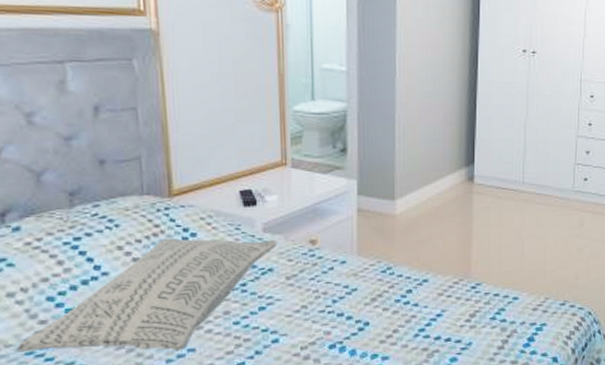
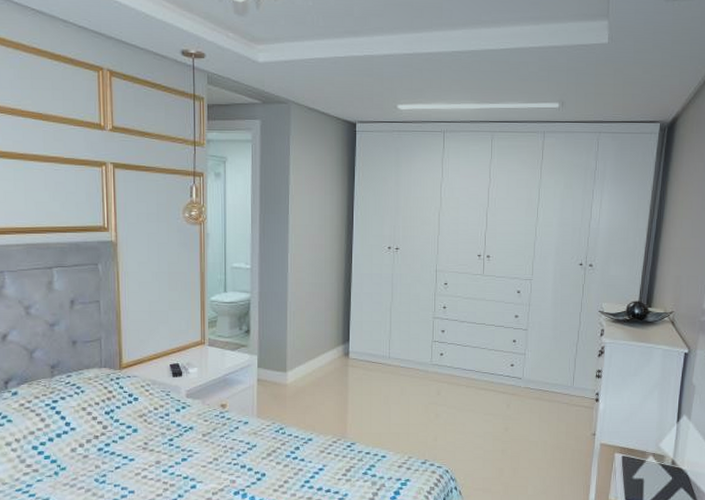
pillow: present [17,238,278,353] -> none [10,401,197,493]

